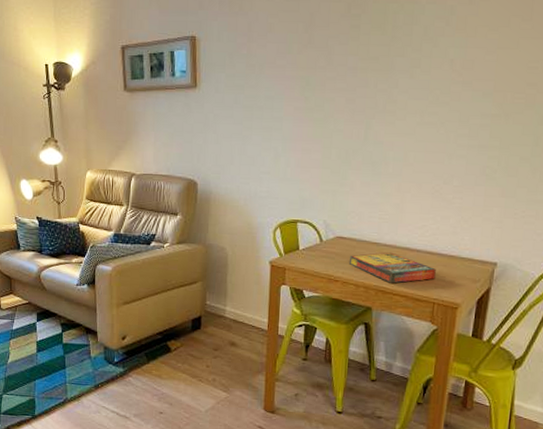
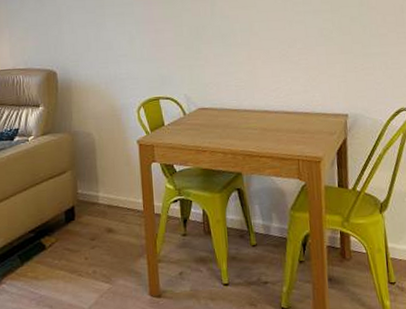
game compilation box: present [350,252,436,284] -> none [214,116,296,147]

